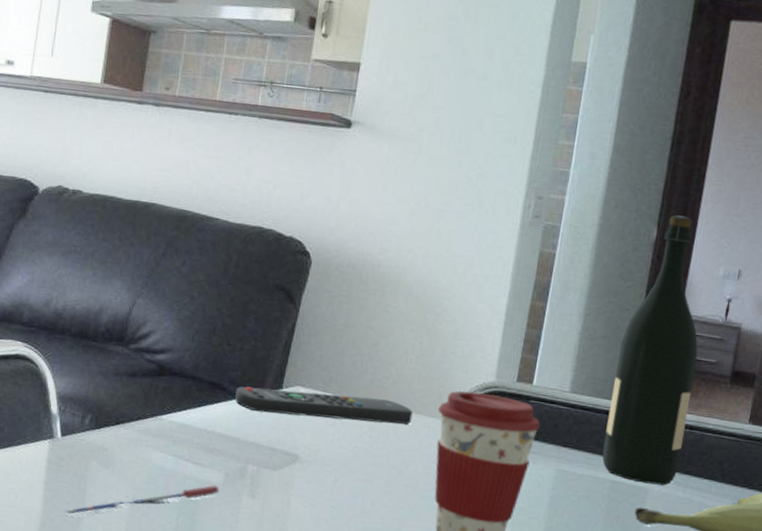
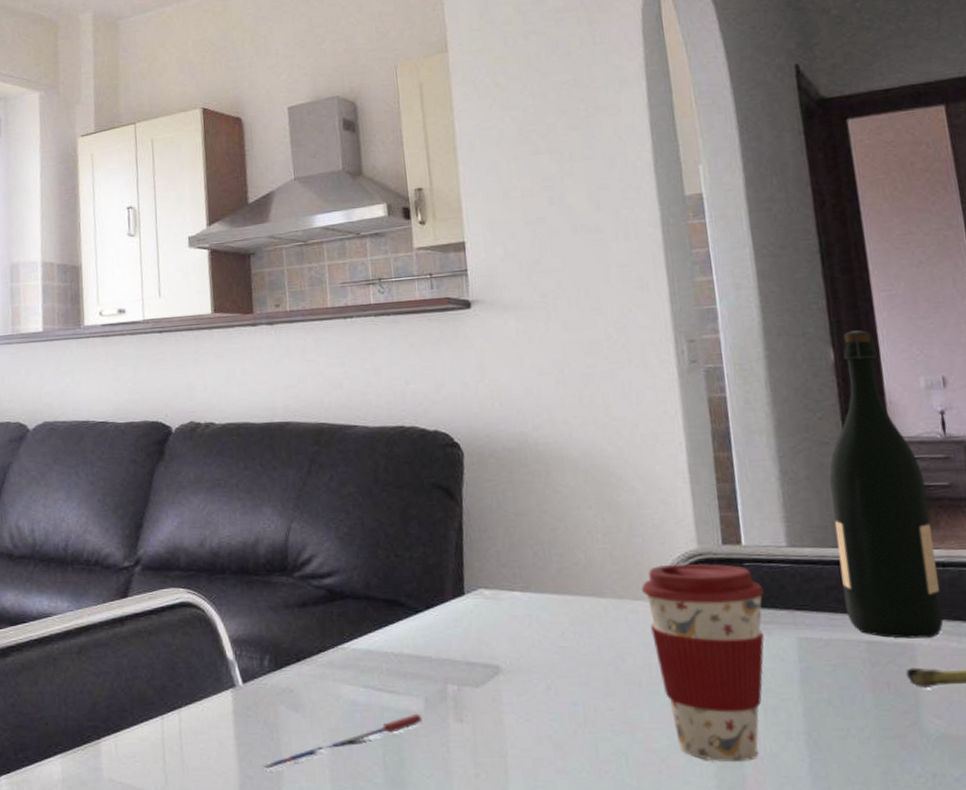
remote control: present [235,386,413,425] -> none [415,588,616,624]

